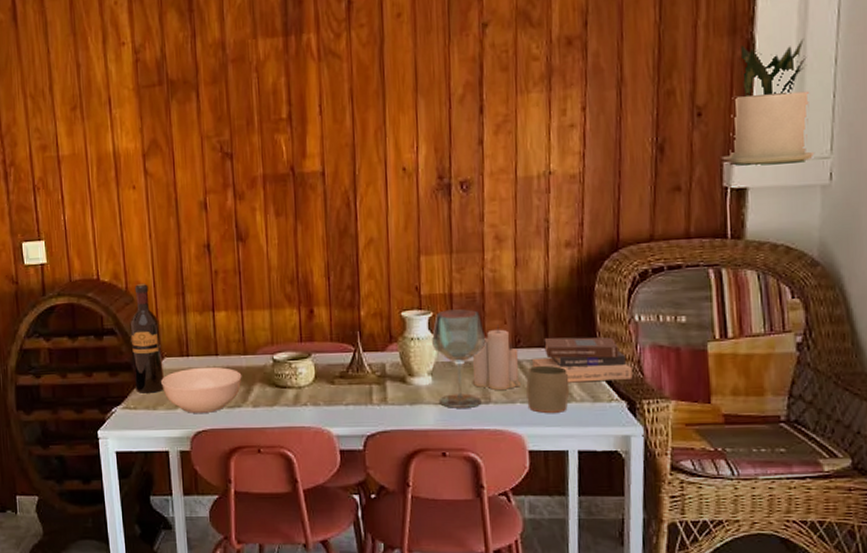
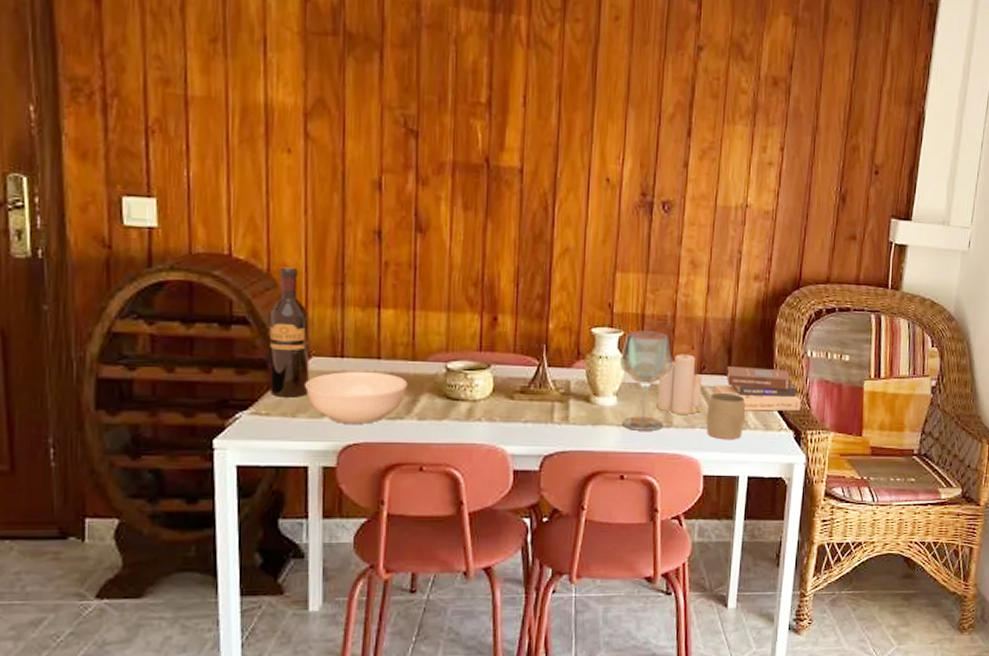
planter: present [721,38,815,165] -> none [890,116,962,229]

